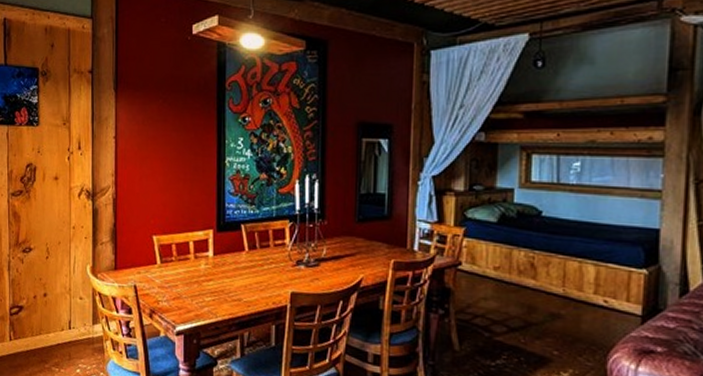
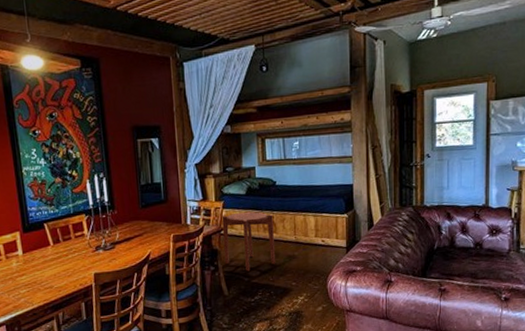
side table: none [458,244,533,324] -> present [222,211,276,271]

